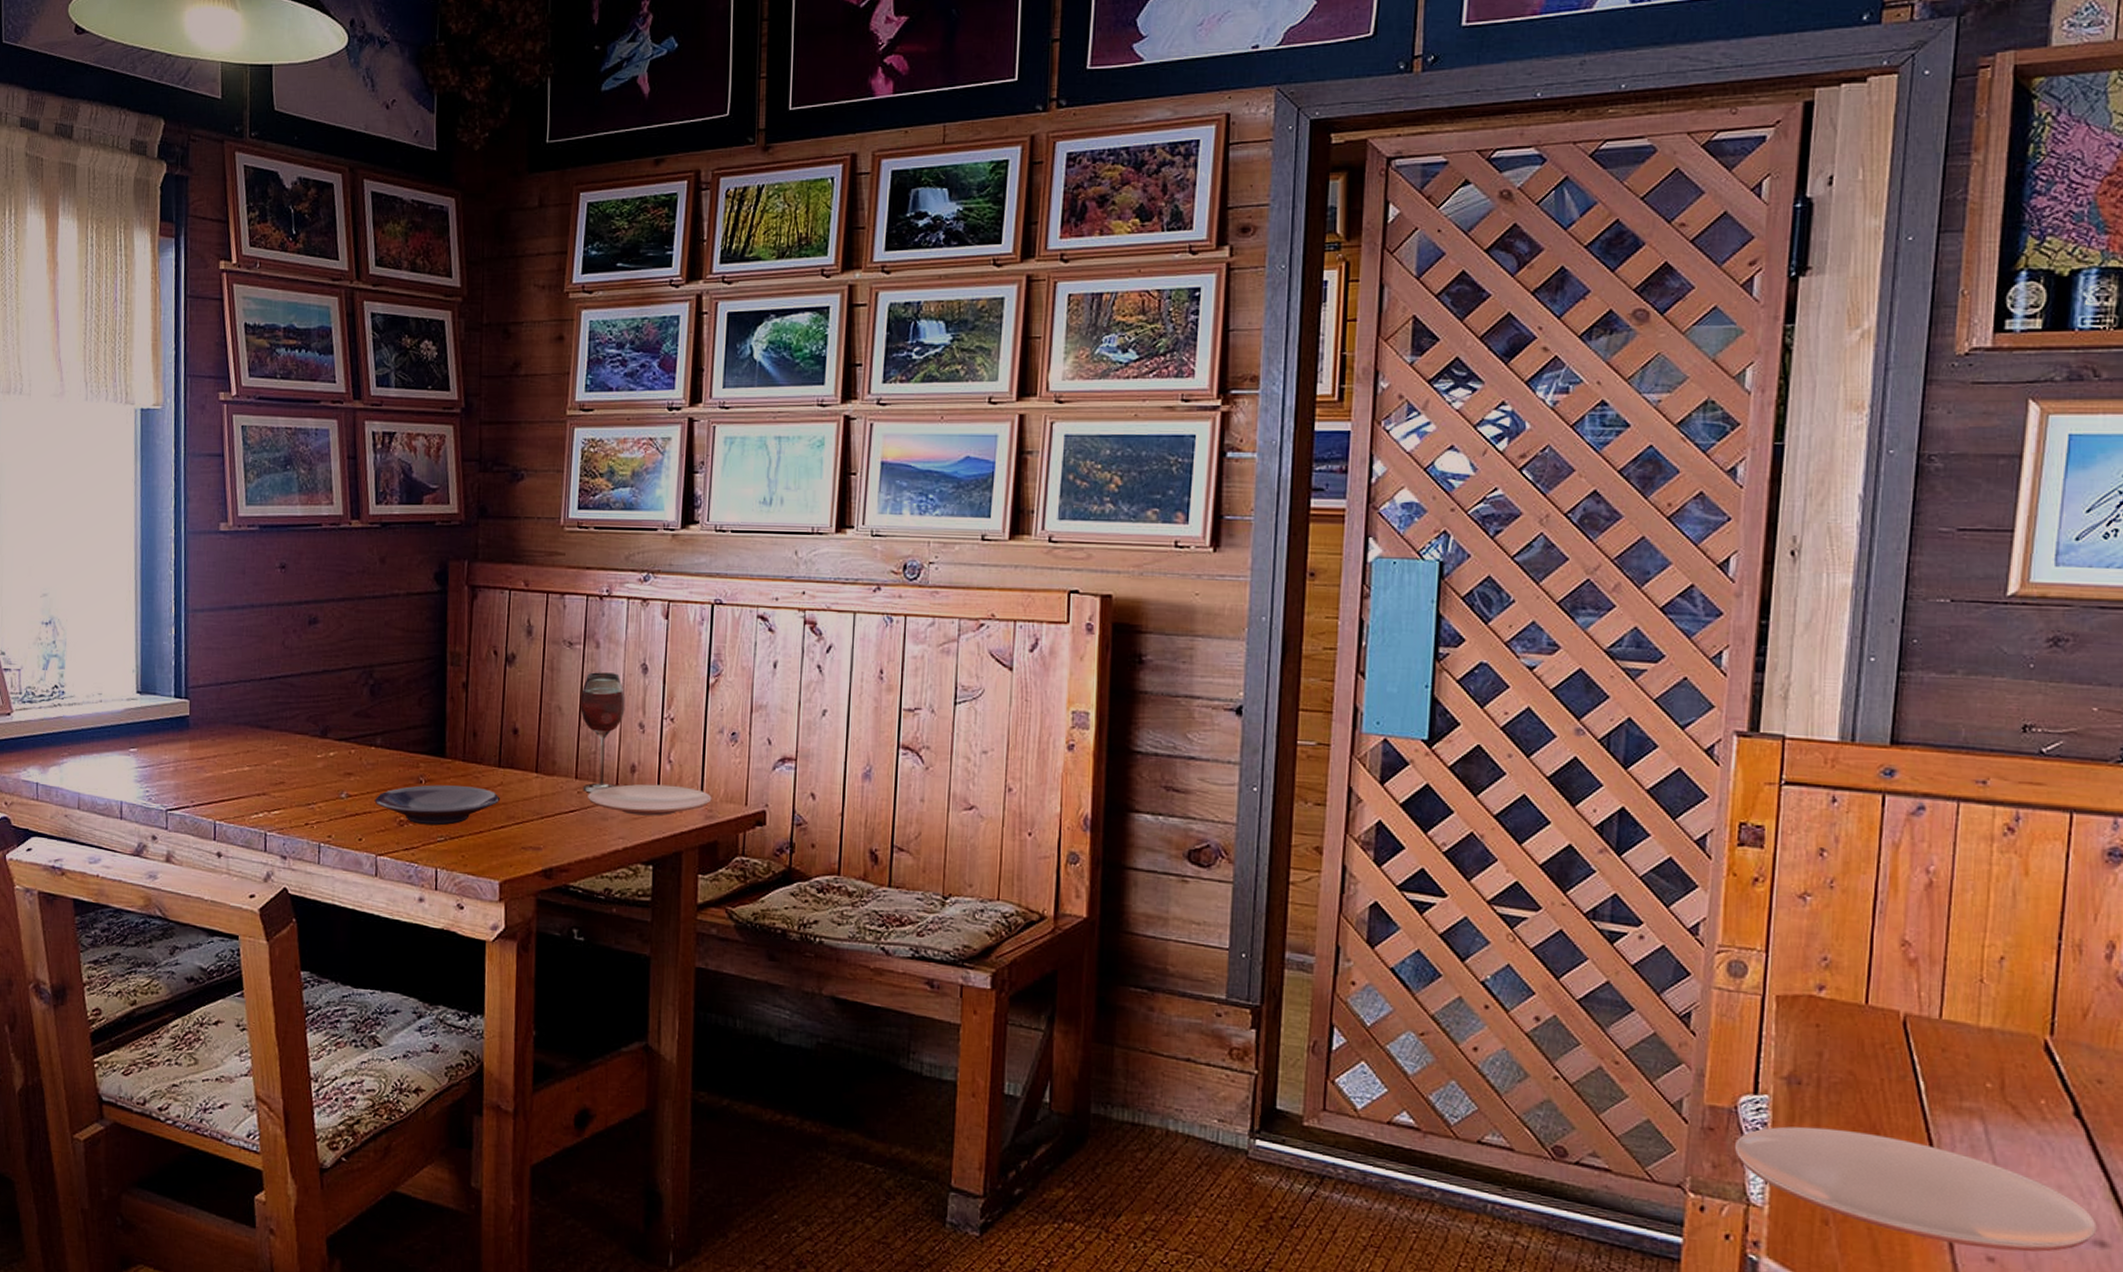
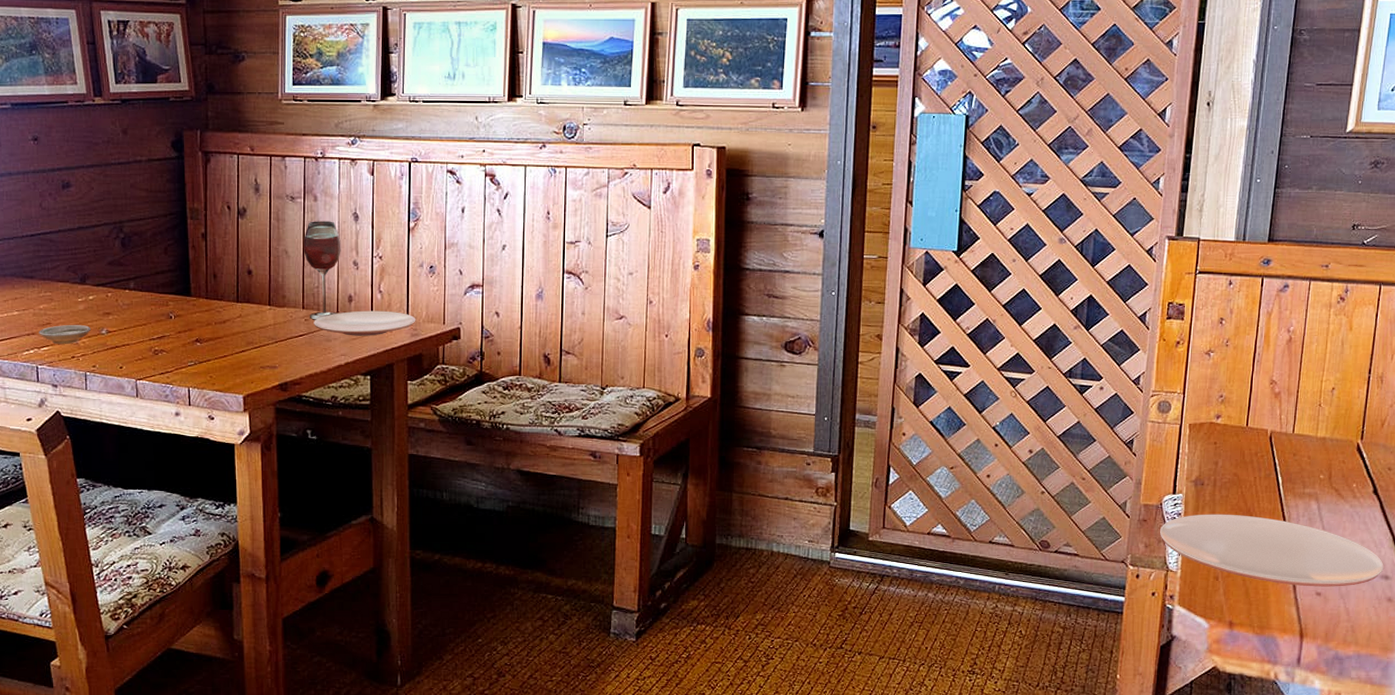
saucer: none [270,785,330,808] -> present [39,325,92,344]
saucer: present [374,785,501,826] -> none [131,319,240,353]

